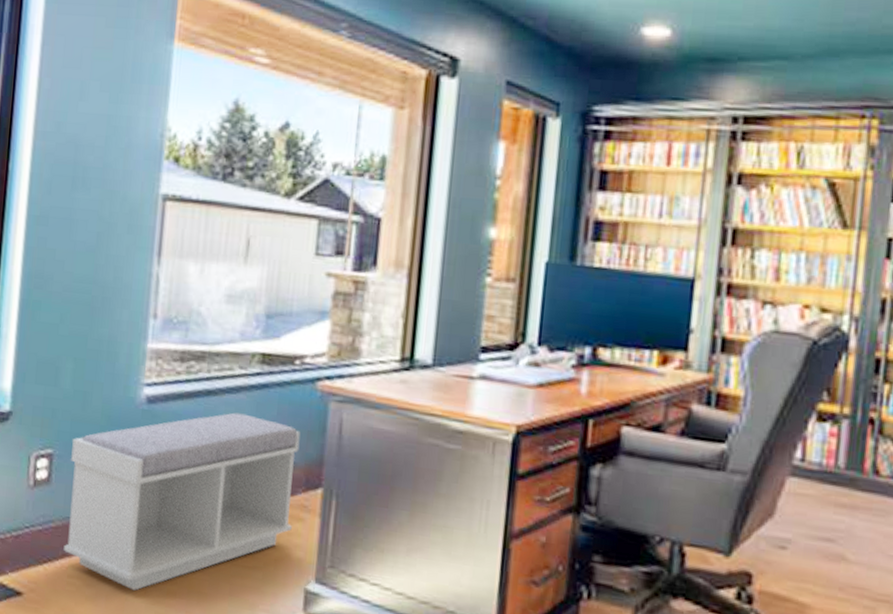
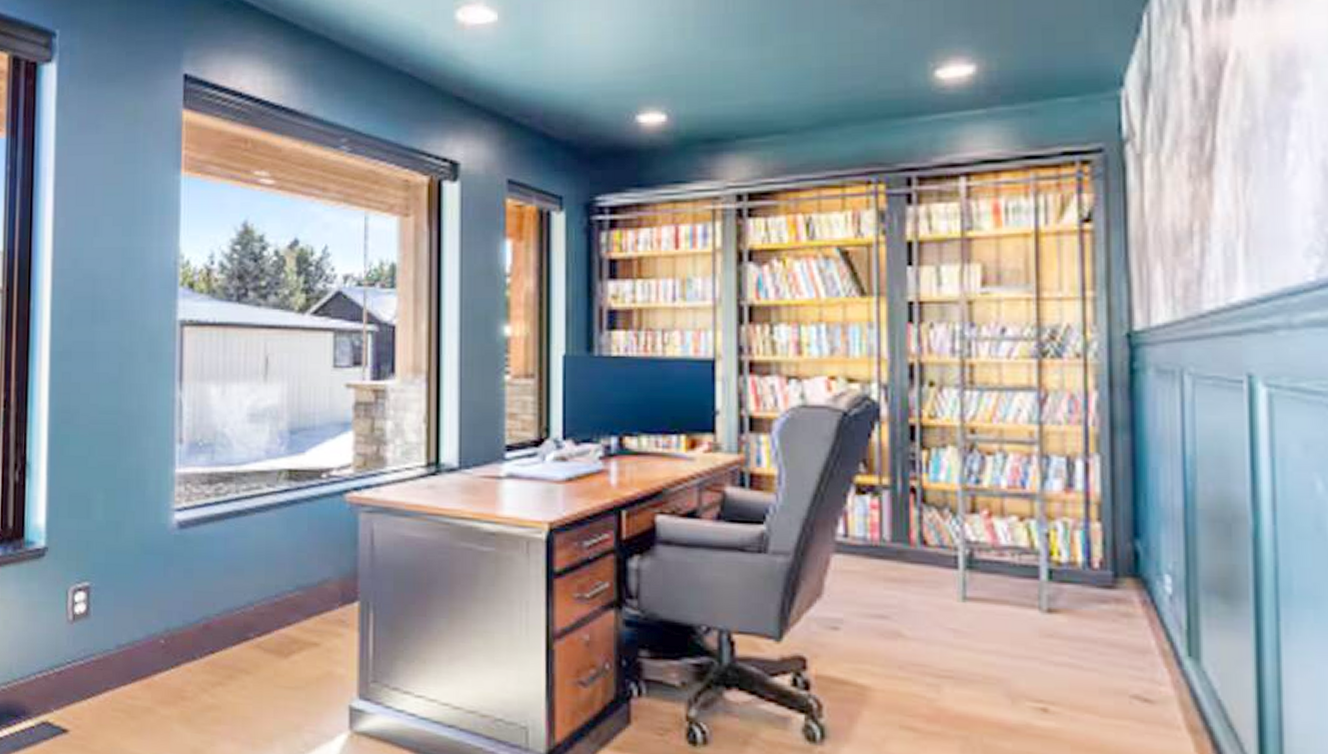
bench: present [63,412,301,591] -> none [106,531,333,720]

